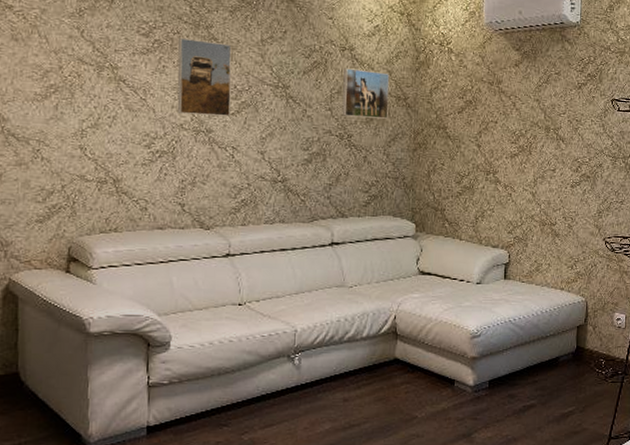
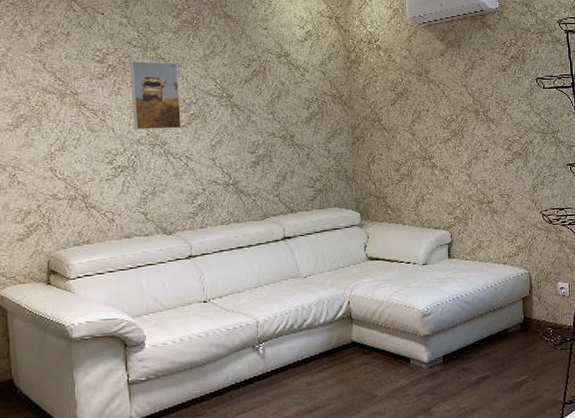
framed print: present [342,68,390,119] -> none [281,73,326,118]

